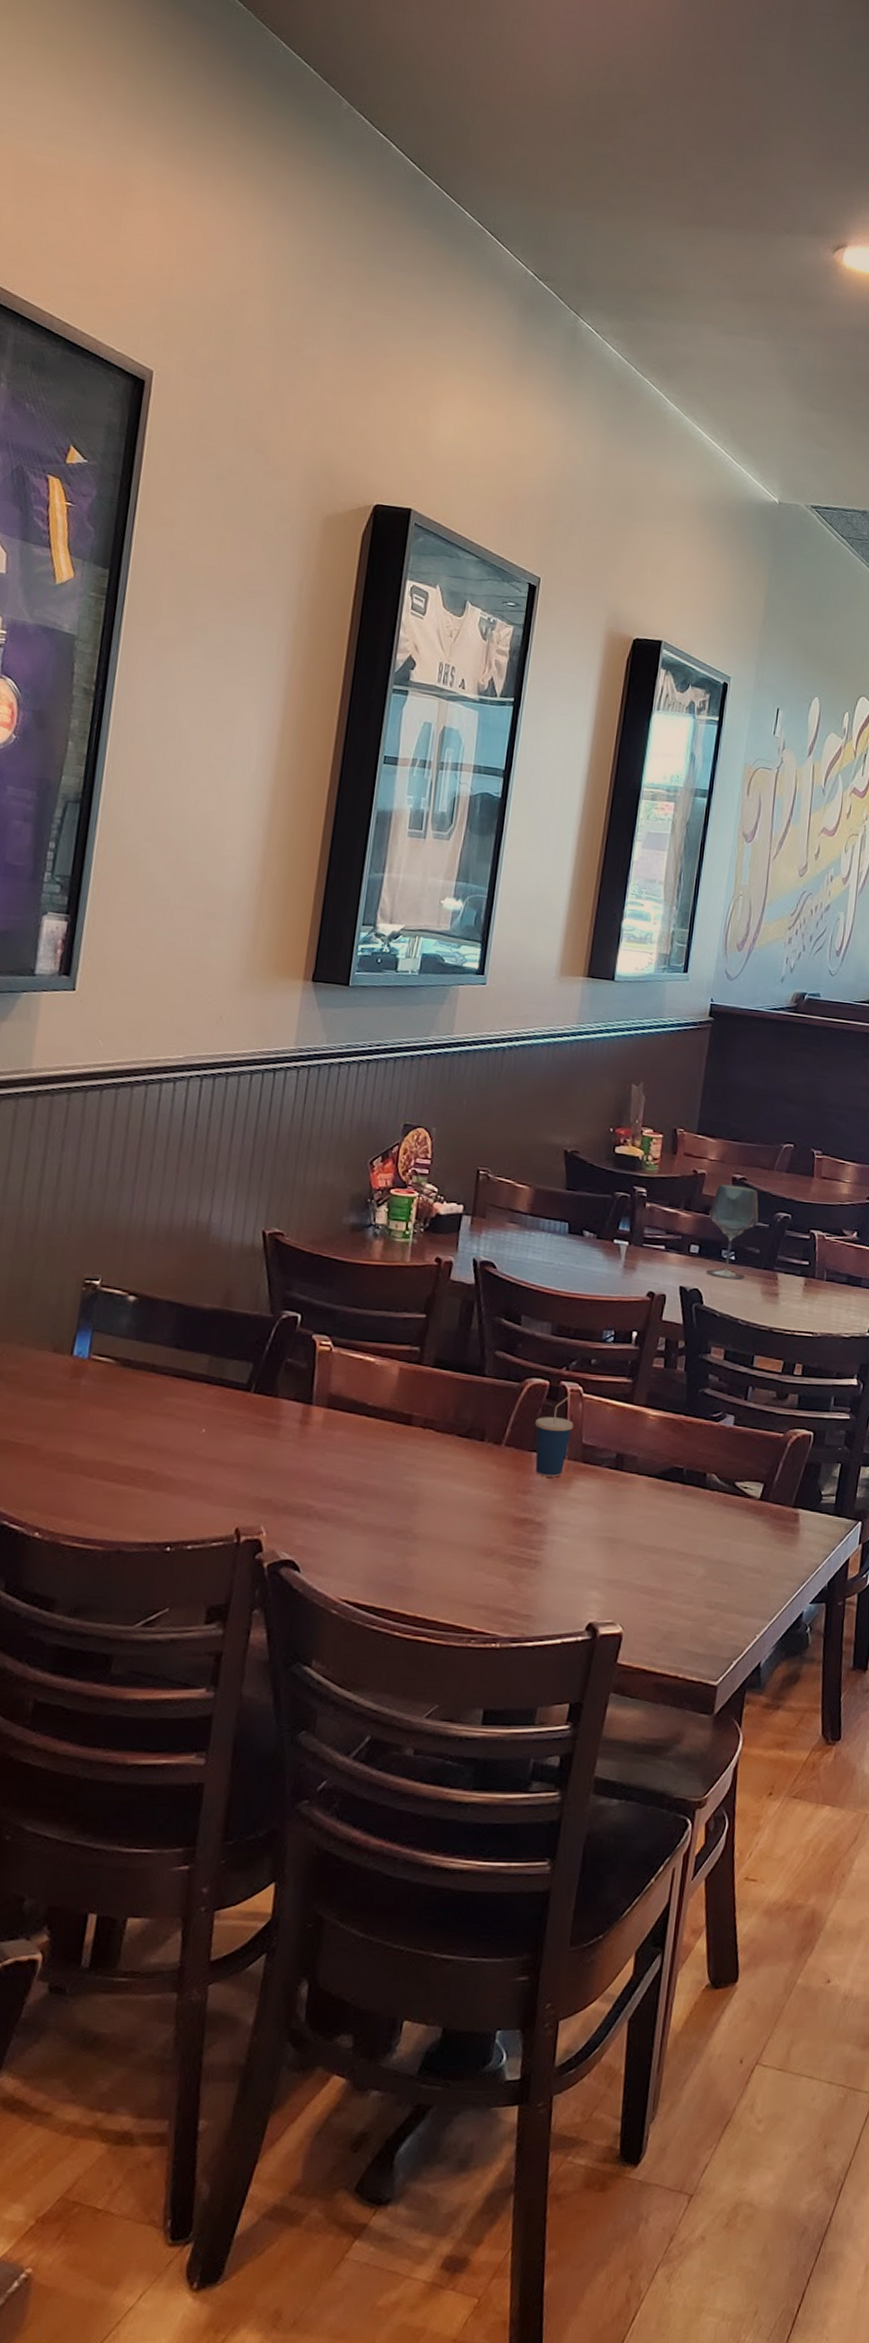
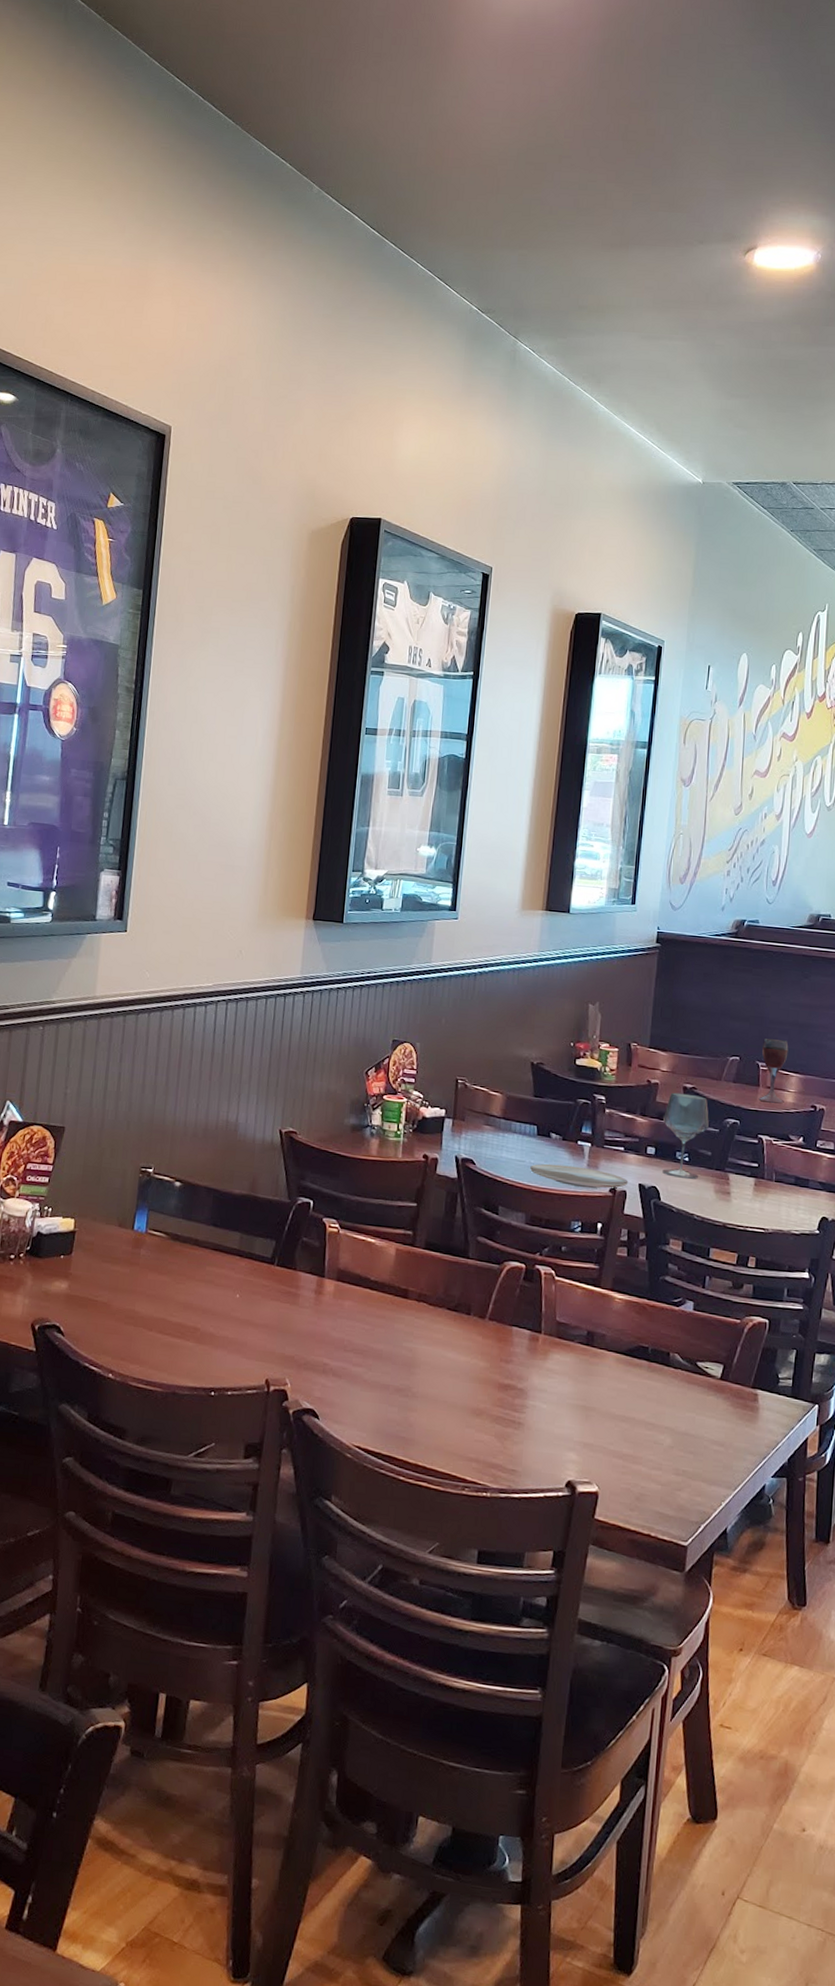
cup: present [535,1394,574,1478] -> none [514,1277,549,1350]
plate: none [559,1265,669,1292] -> present [530,1163,629,1188]
cup: none [812,1124,846,1196] -> present [758,1039,789,1104]

